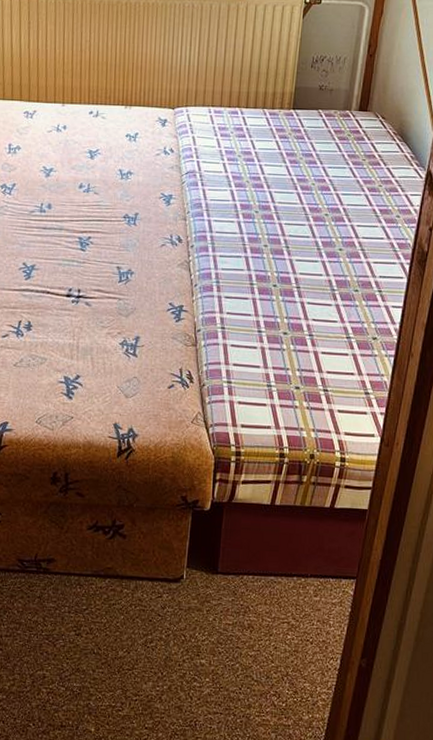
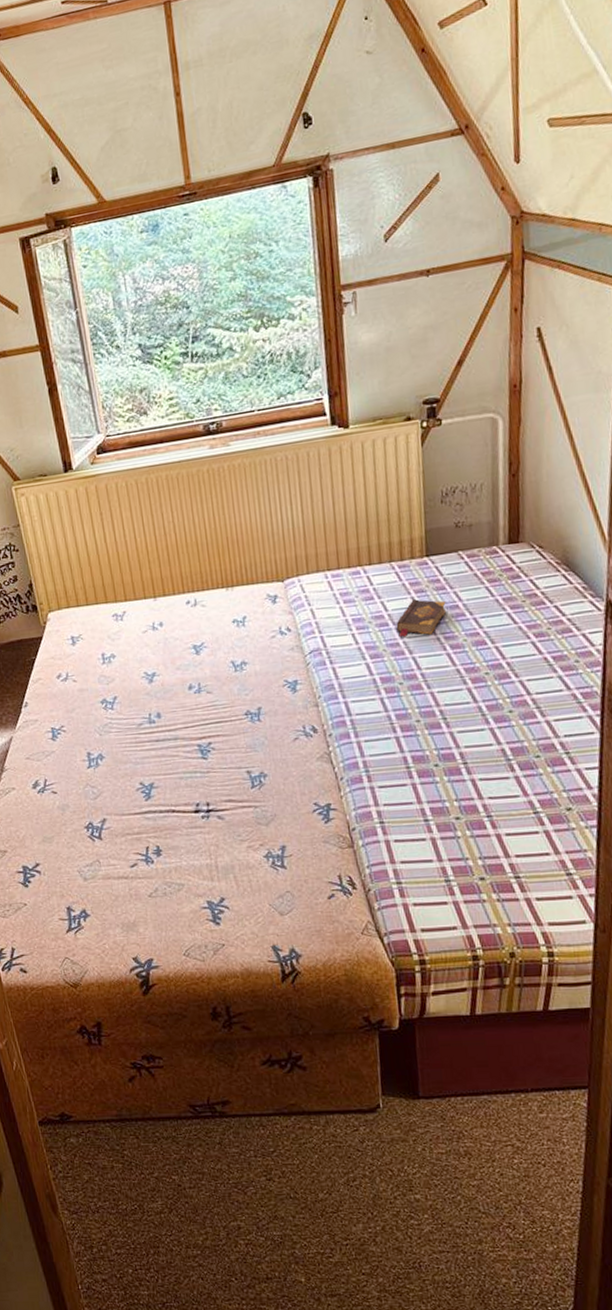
book: none [260,143,303,175] -> present [396,599,447,637]

